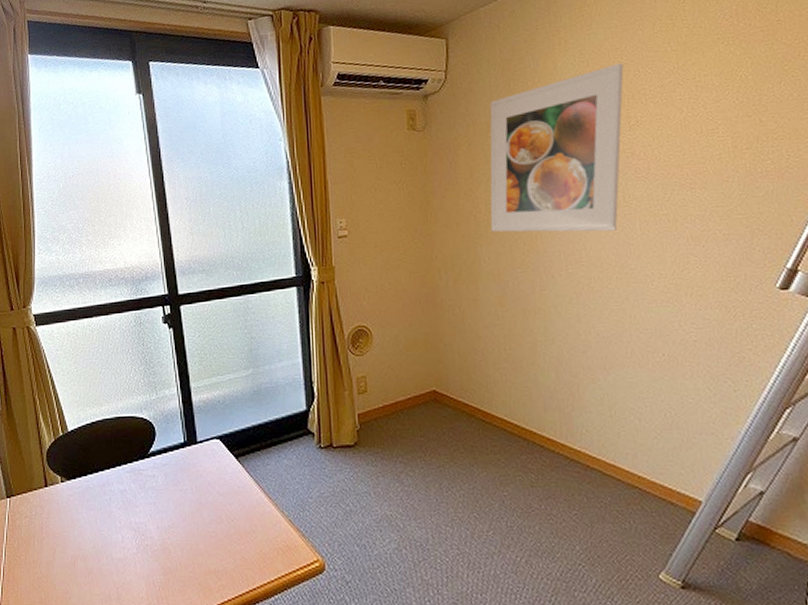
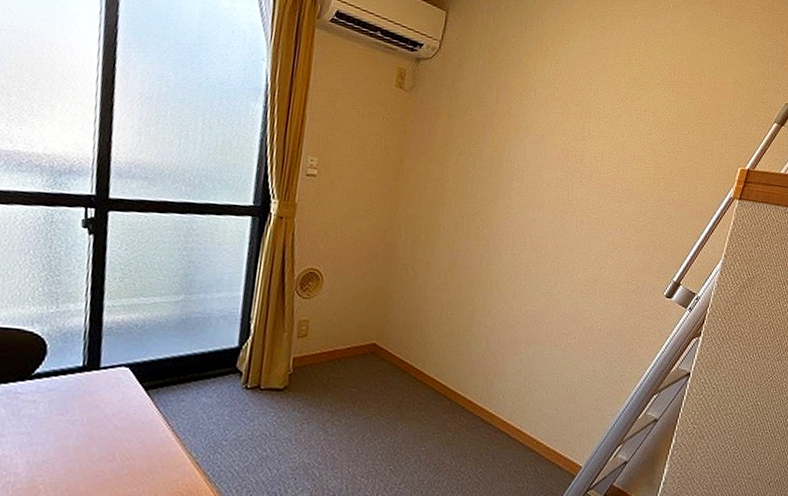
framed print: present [489,63,624,233] -> none [454,80,588,224]

